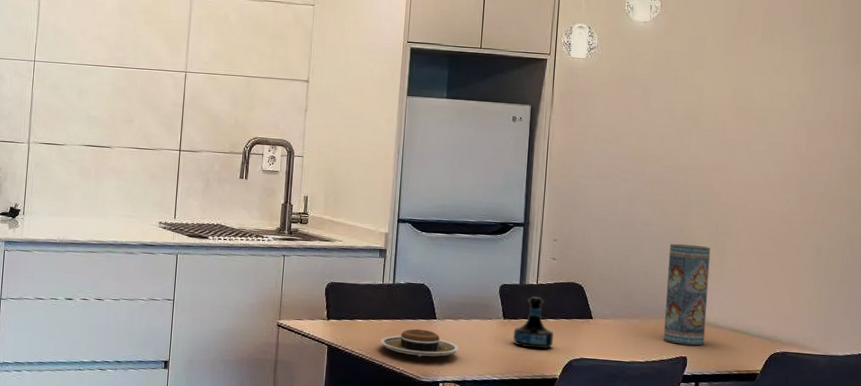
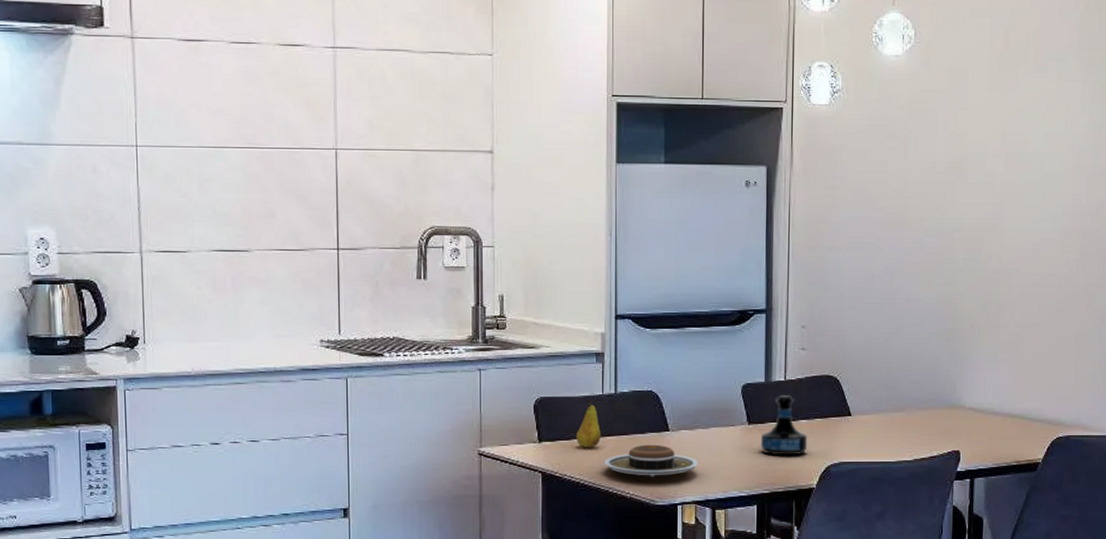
fruit: none [358,286,379,328] -> present [575,398,601,448]
vase: present [663,243,711,346] -> none [932,320,983,437]

